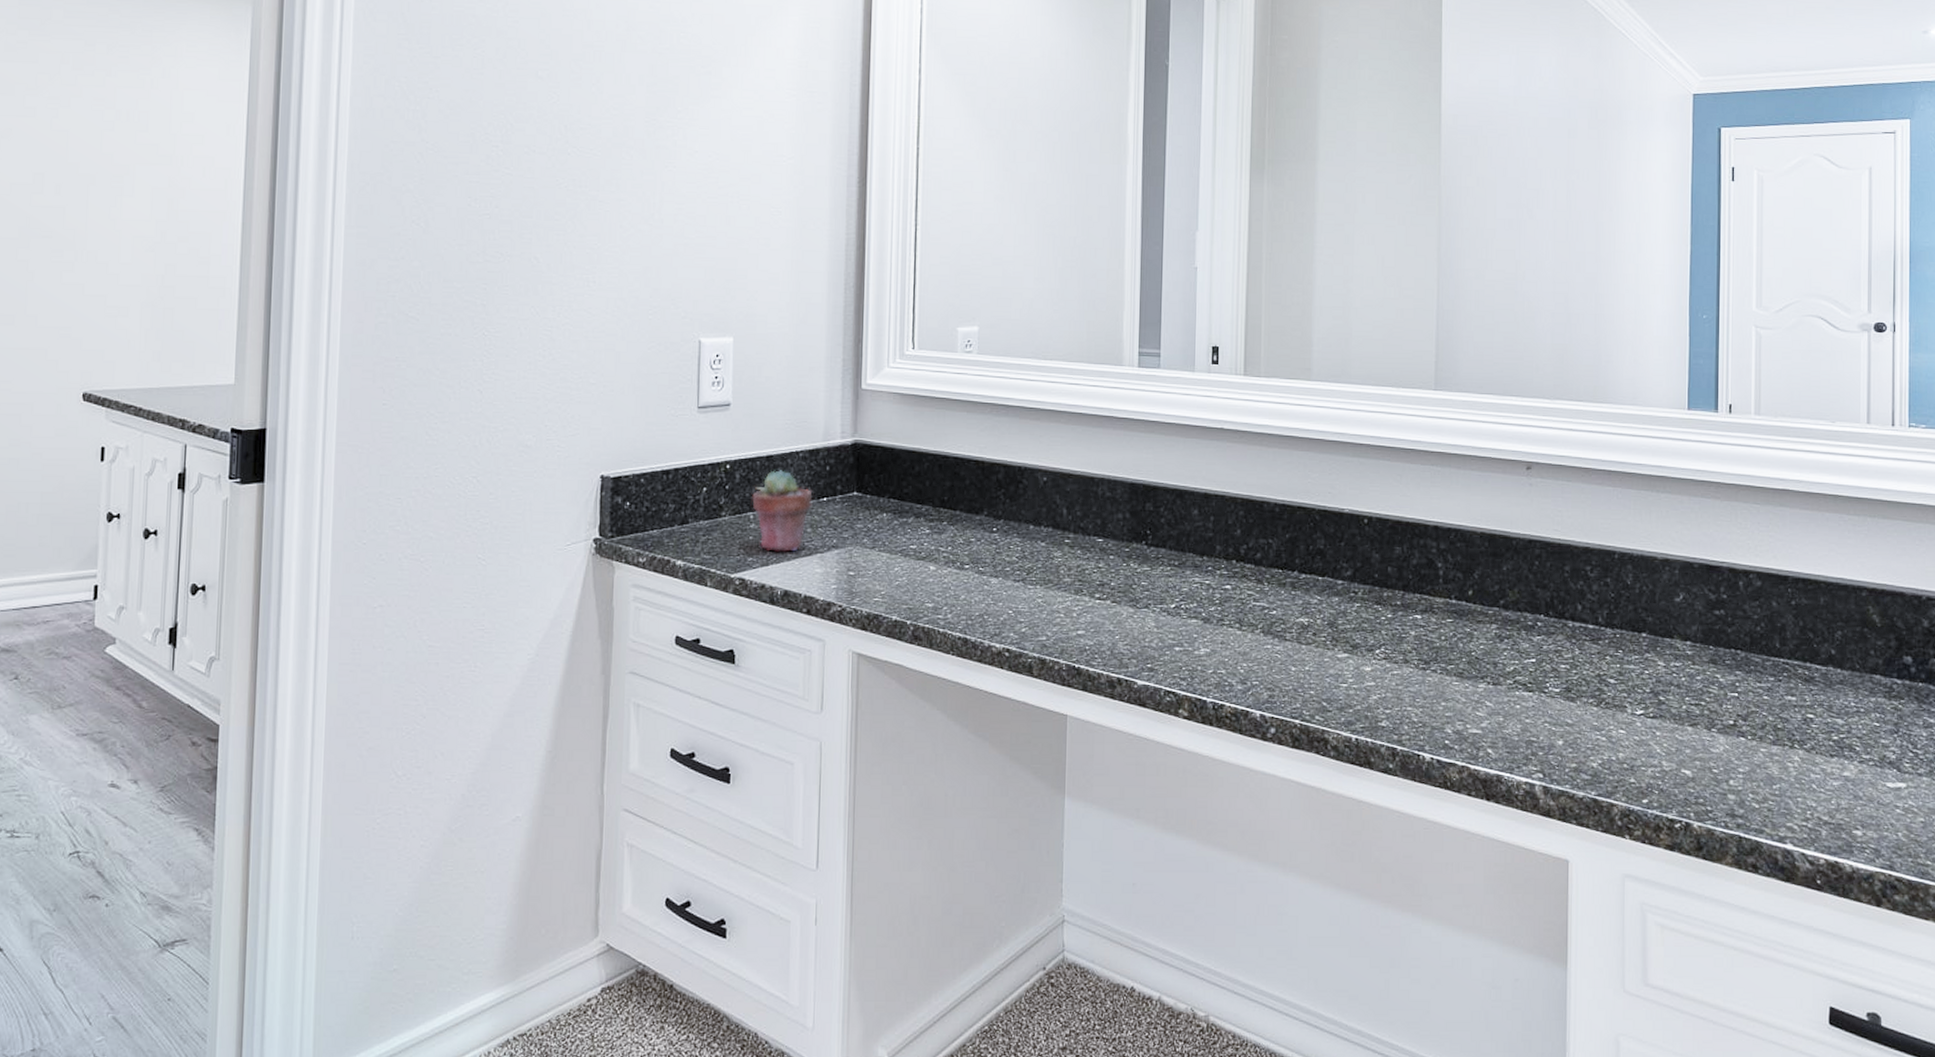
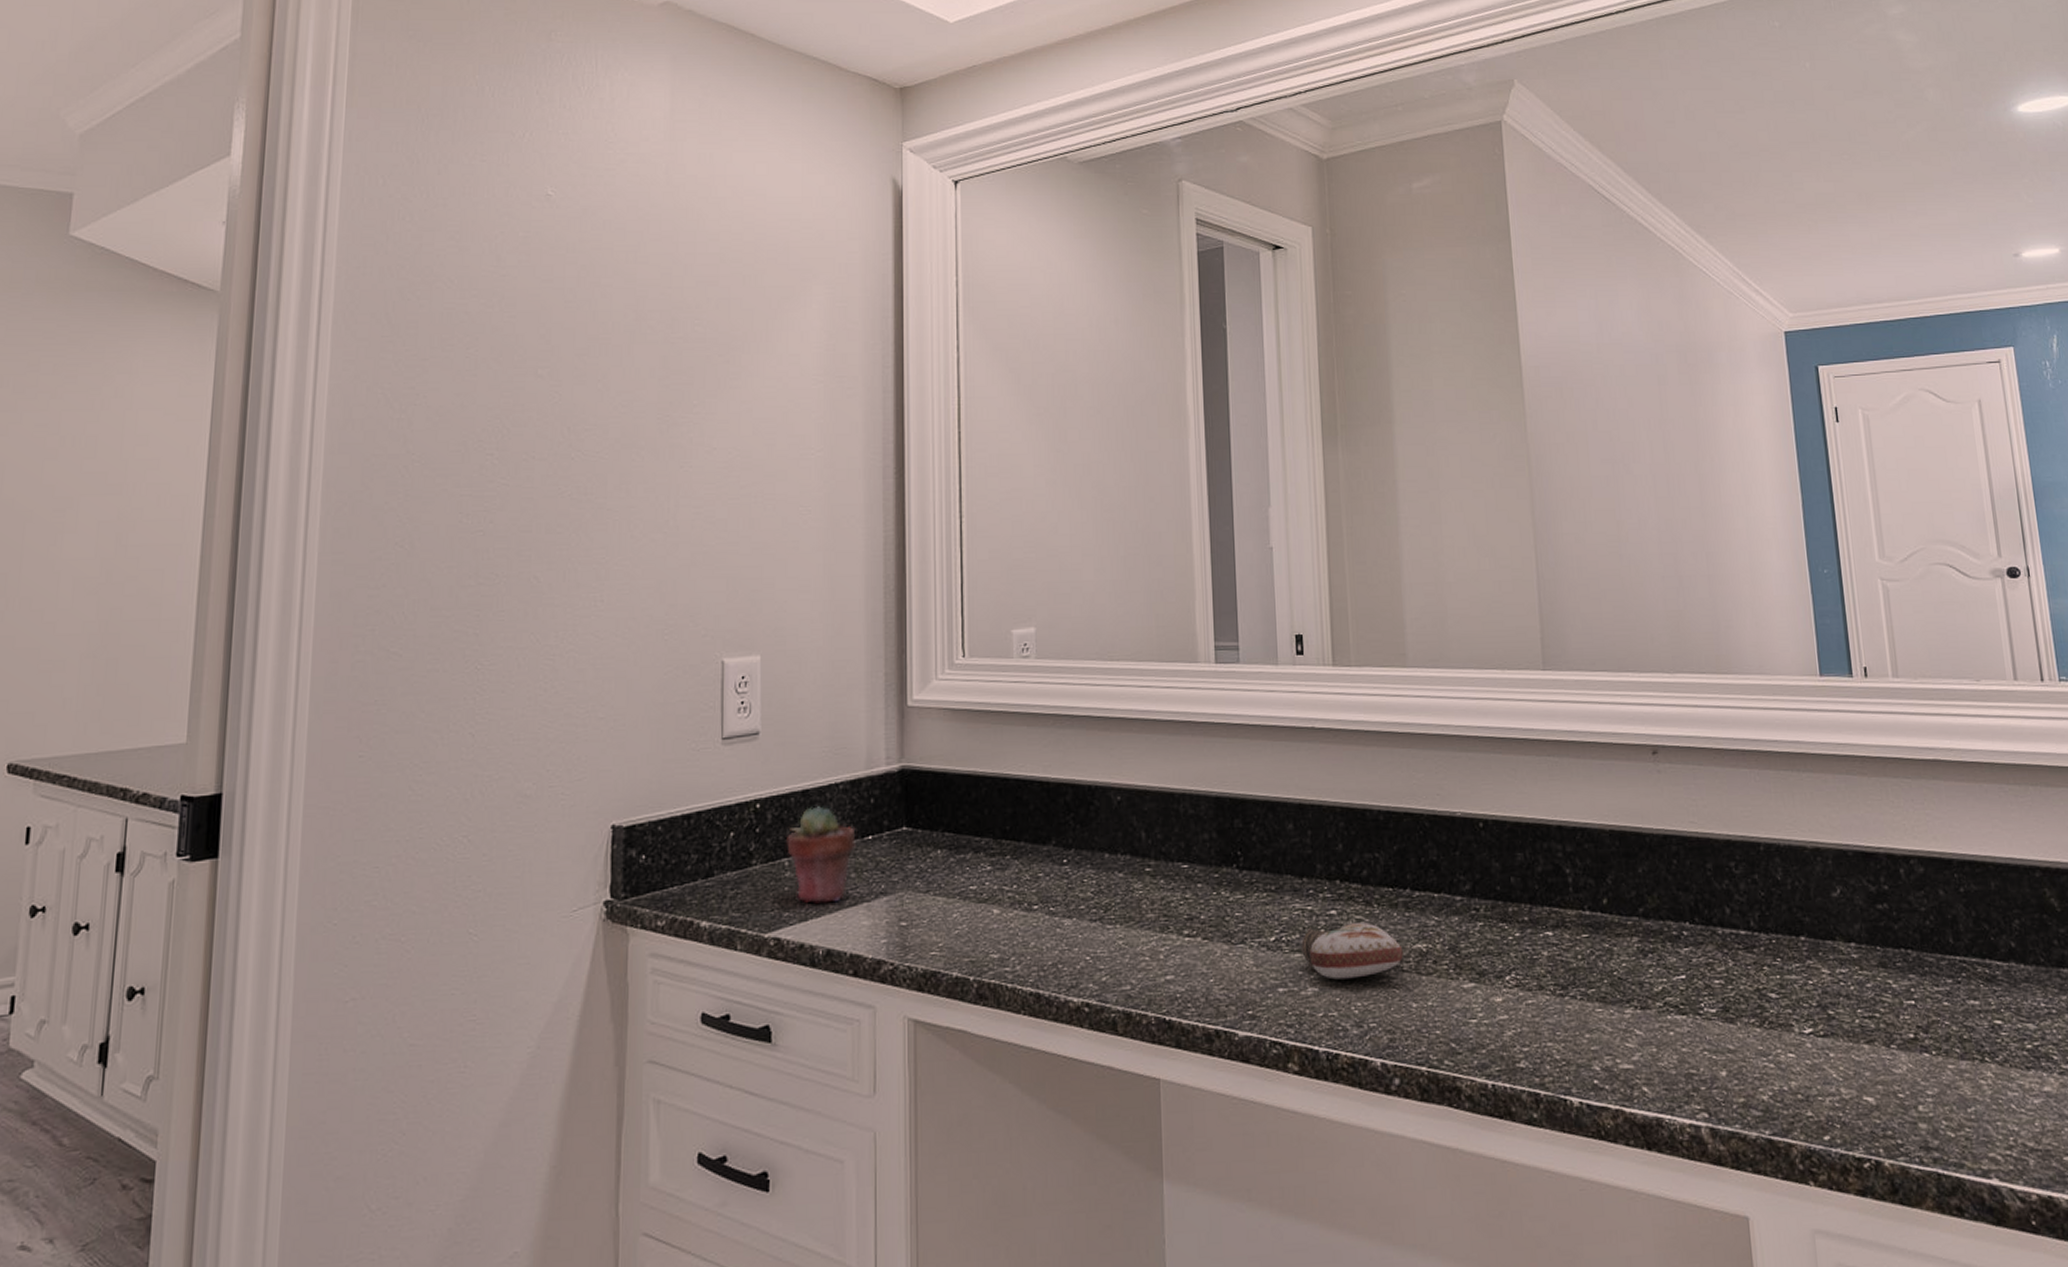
perfume bottle: none [1198,597,1287,643] -> present [1301,923,1403,980]

